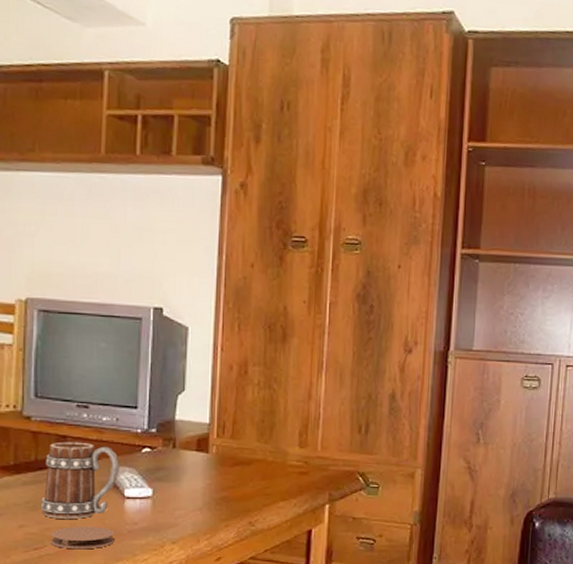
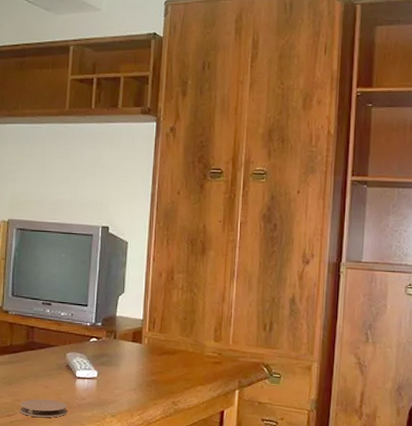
mug: present [40,441,119,519] -> none [13,331,73,393]

